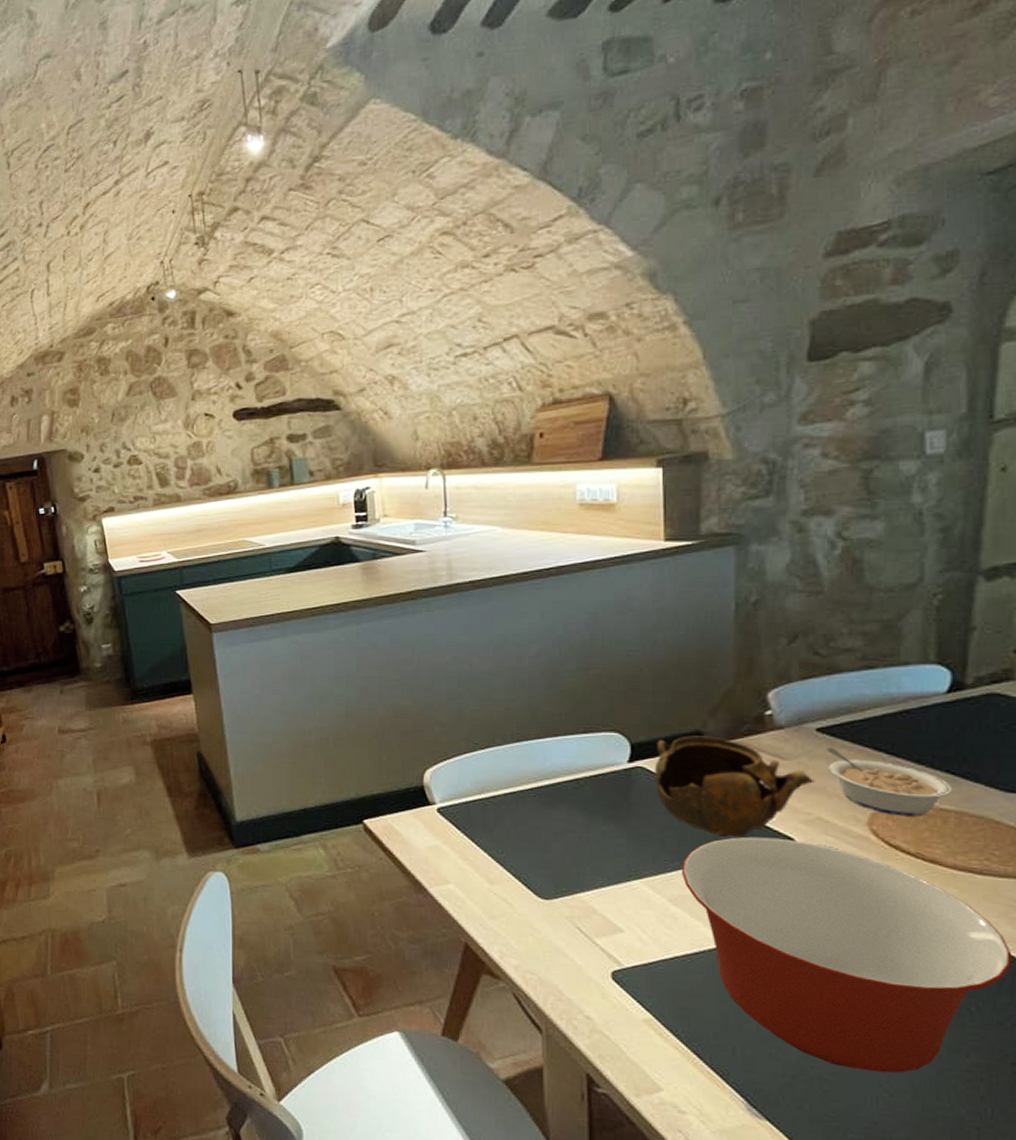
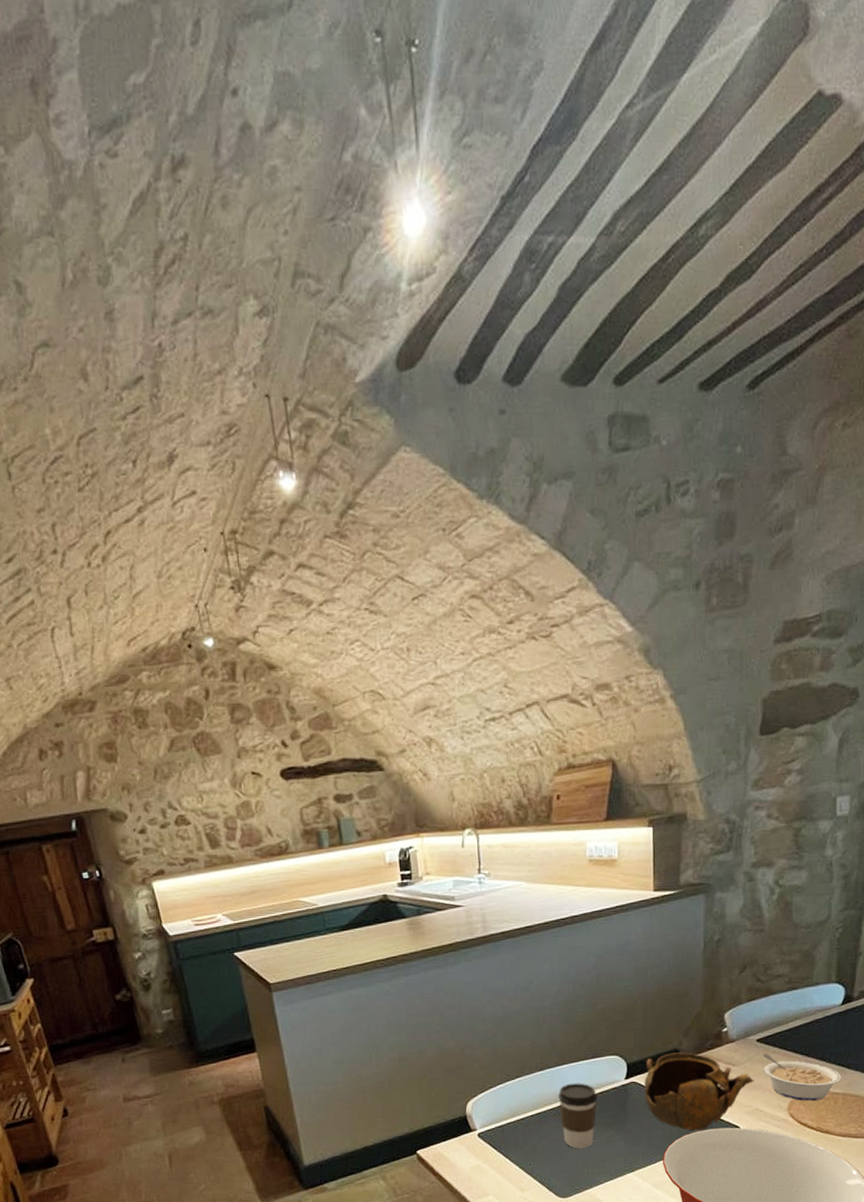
coffee cup: none [539,761,591,841] -> present [558,1083,597,1149]

